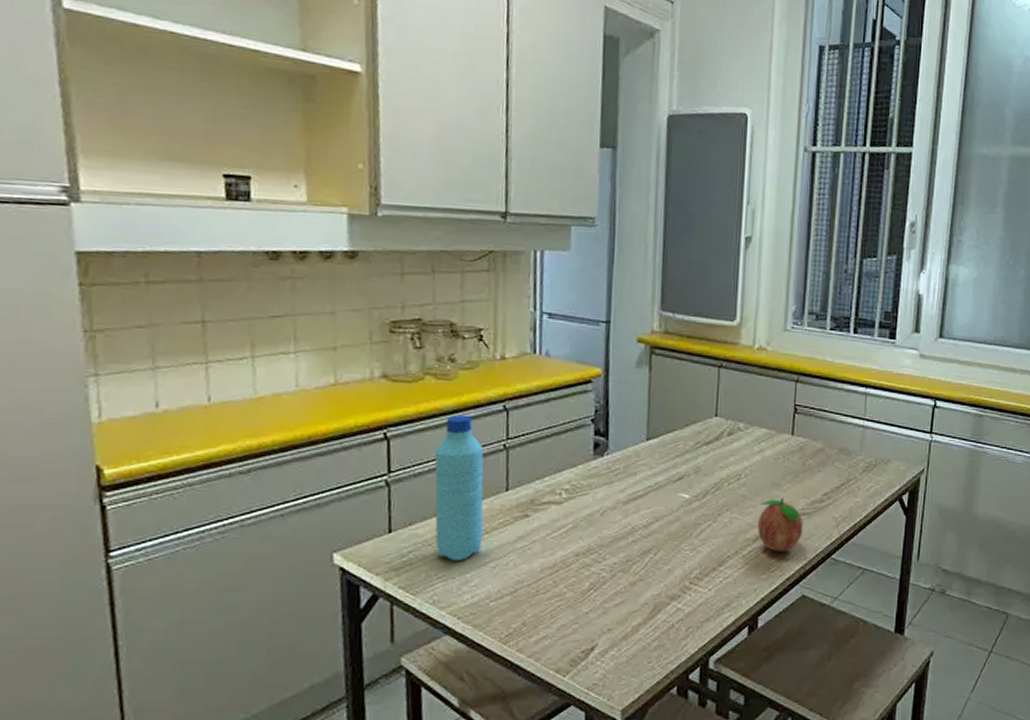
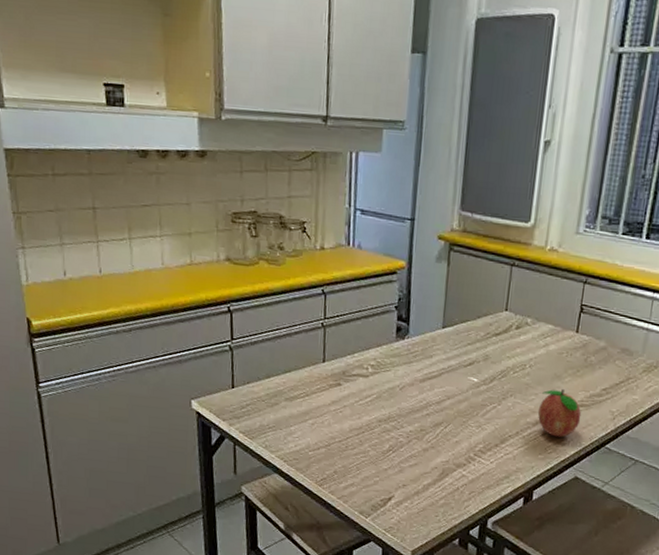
water bottle: present [434,414,484,560] -> none [266,295,306,416]

